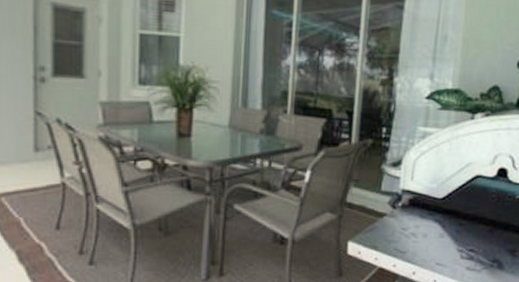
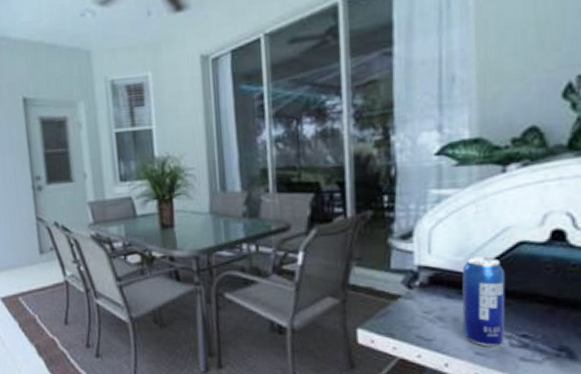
beverage can: none [429,185,464,259] -> present [462,256,506,347]

